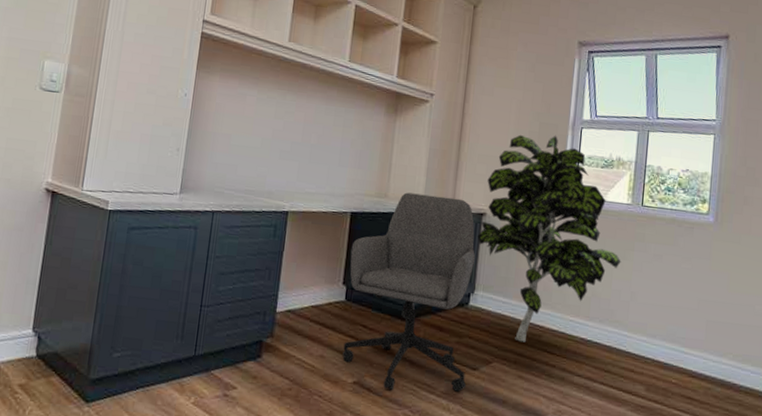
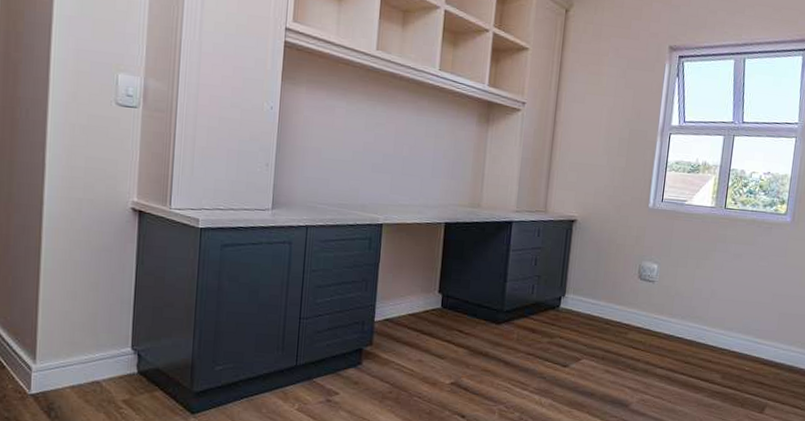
office chair: present [342,192,476,392] -> none [440,202,567,389]
indoor plant: present [477,134,621,343] -> none [568,141,704,340]

